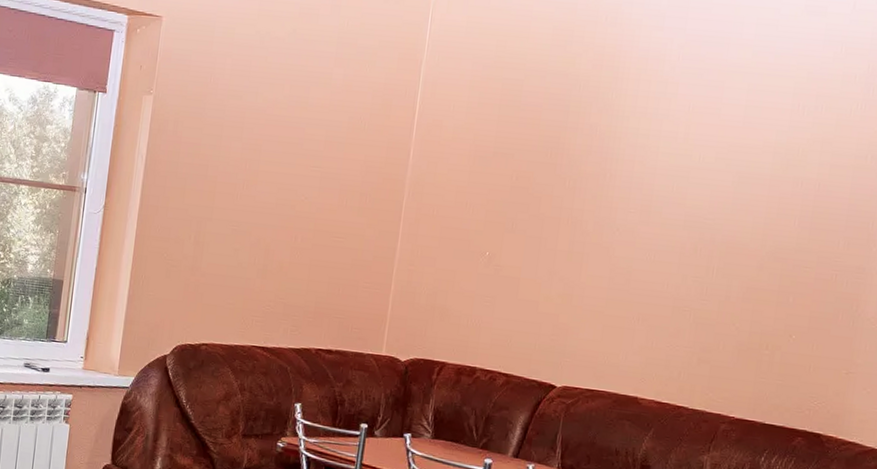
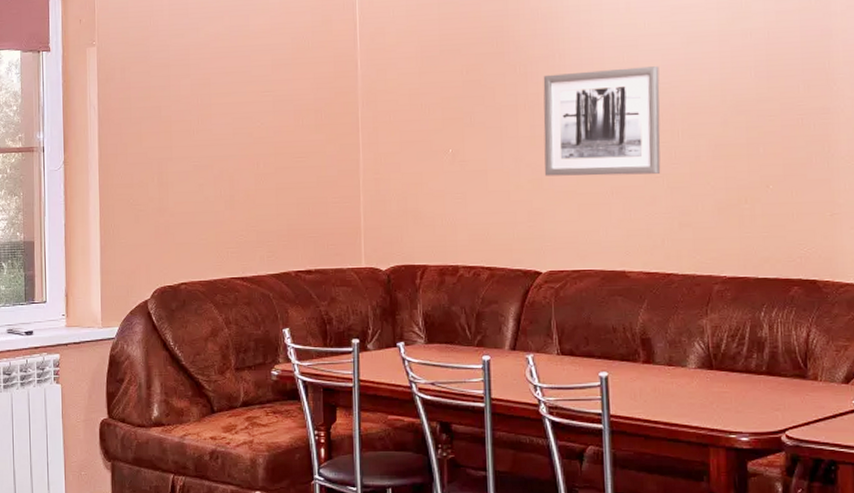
wall art: none [575,192,706,307] -> present [543,66,661,176]

